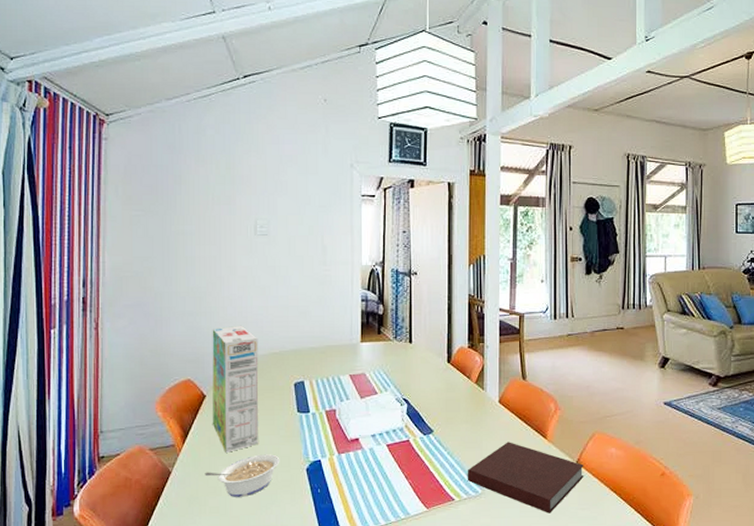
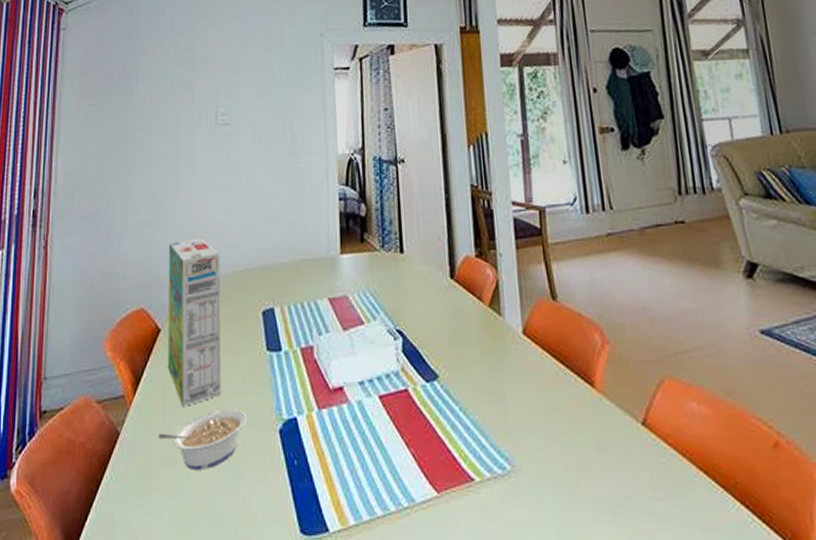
notebook: present [467,442,584,514] -> none [488,392,656,505]

